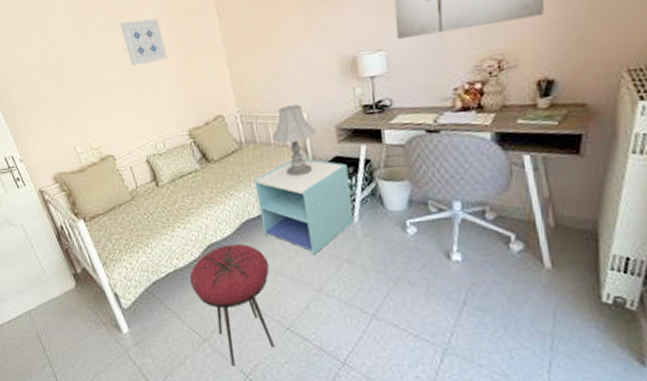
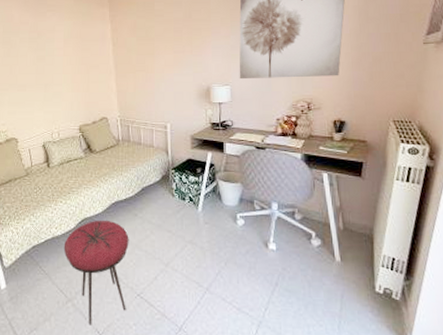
wall art: present [120,18,168,66] -> none [38,39,71,72]
nightstand: present [253,158,353,255] -> none [125,157,197,235]
table lamp: present [272,104,316,177] -> none [143,117,175,171]

